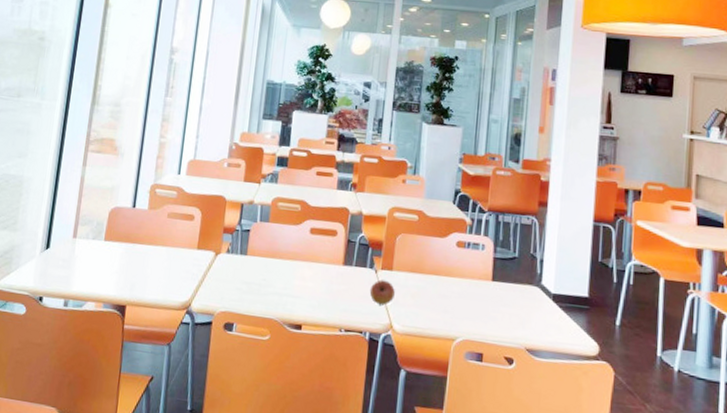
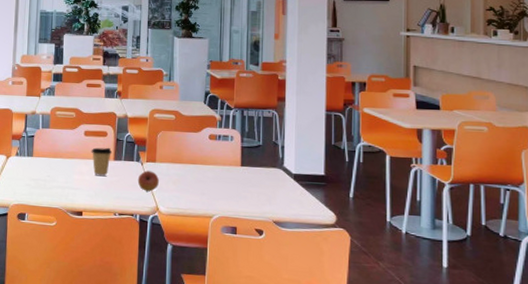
coffee cup: none [316,248,342,284] -> present [91,147,113,177]

